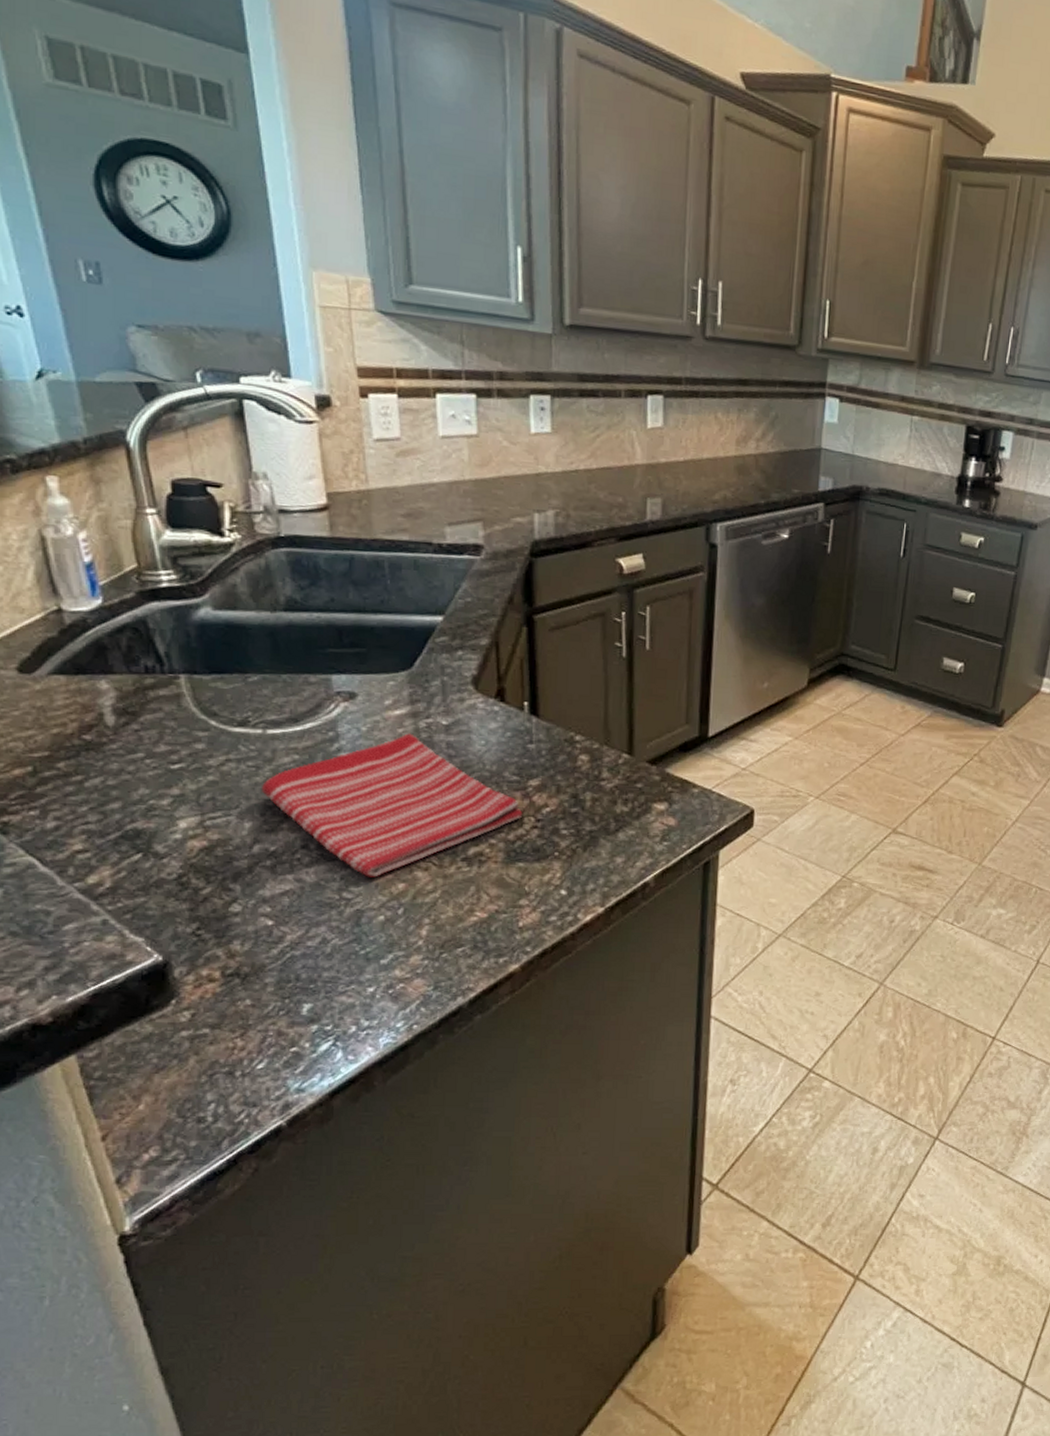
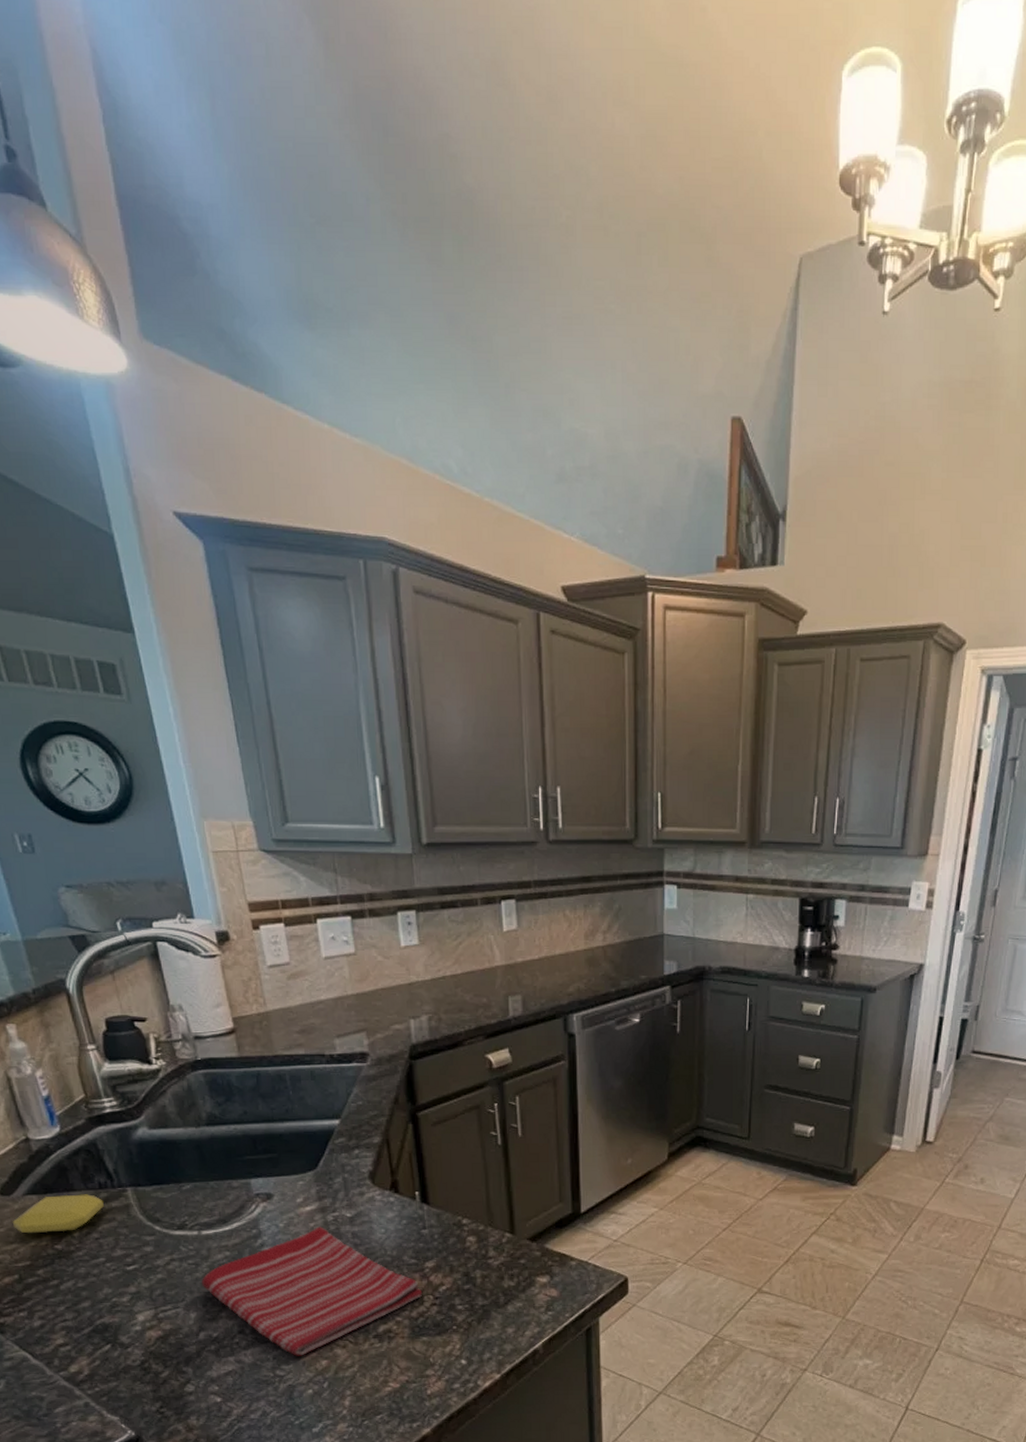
soap bar: none [30,677,149,720] -> present [12,1194,104,1234]

